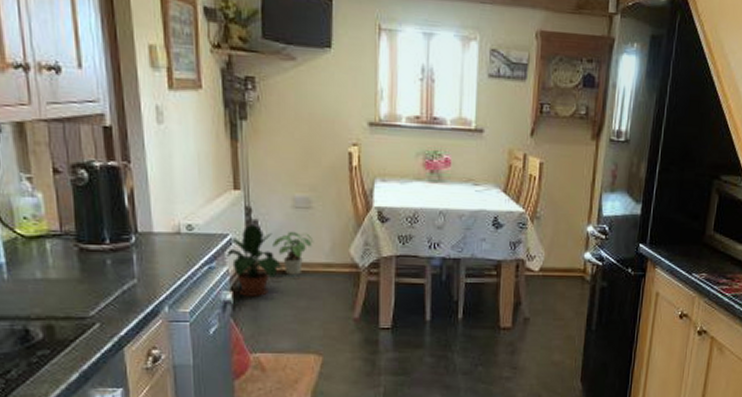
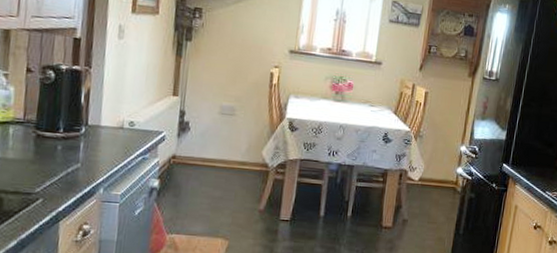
potted plant: present [225,225,283,296] -> none [157,125,205,186]
potted plant: present [272,231,314,275] -> none [198,132,234,170]

